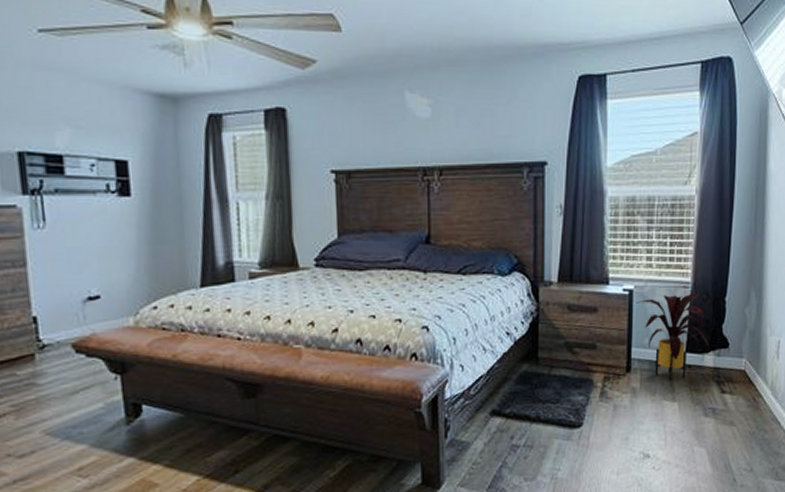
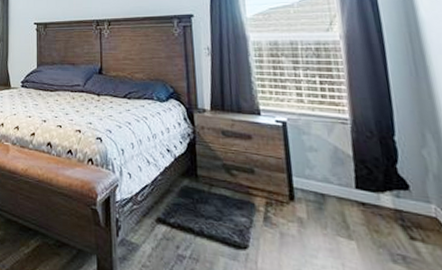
house plant: present [636,294,711,381] -> none [291,129,387,217]

